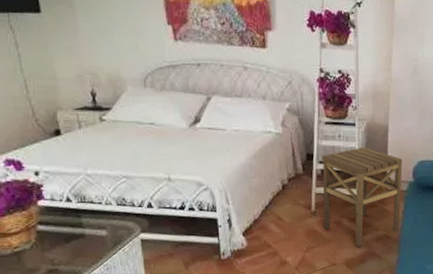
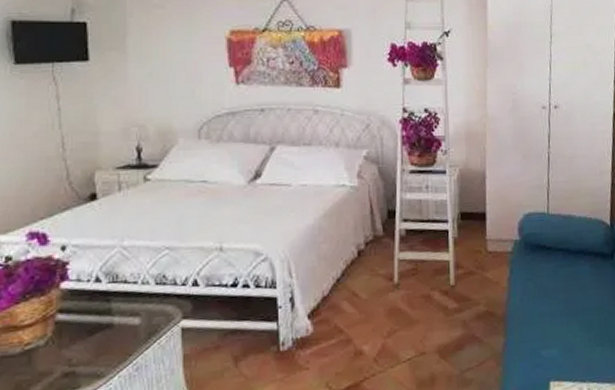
side table: present [322,147,403,247] -> none [406,199,506,329]

